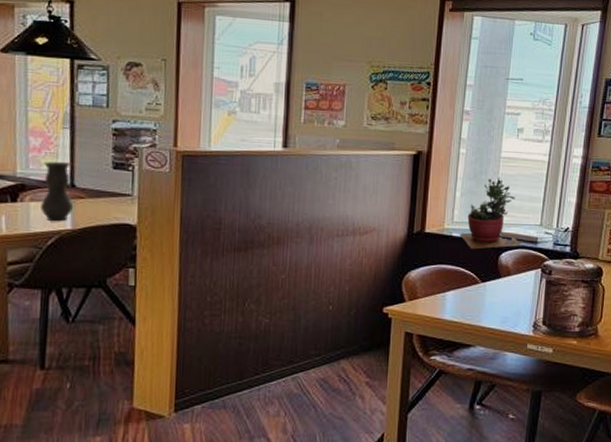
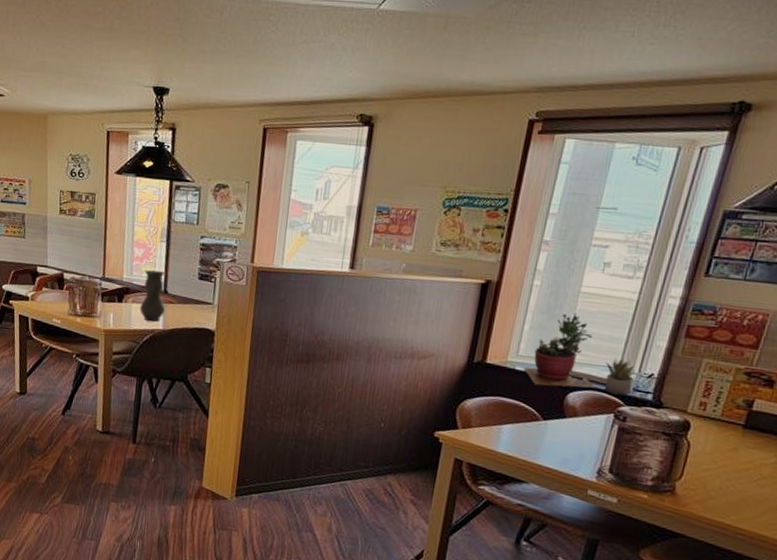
succulent plant: none [529,215,554,251] -> present [604,357,635,396]

